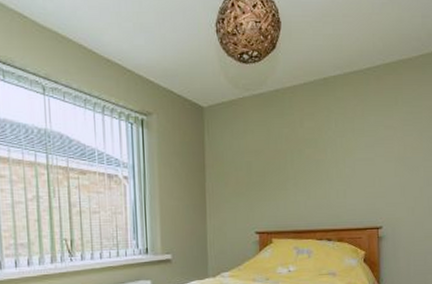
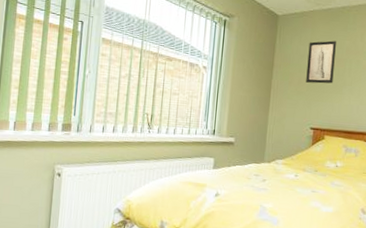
wall art: none [242,130,275,182] -> present [306,40,336,84]

